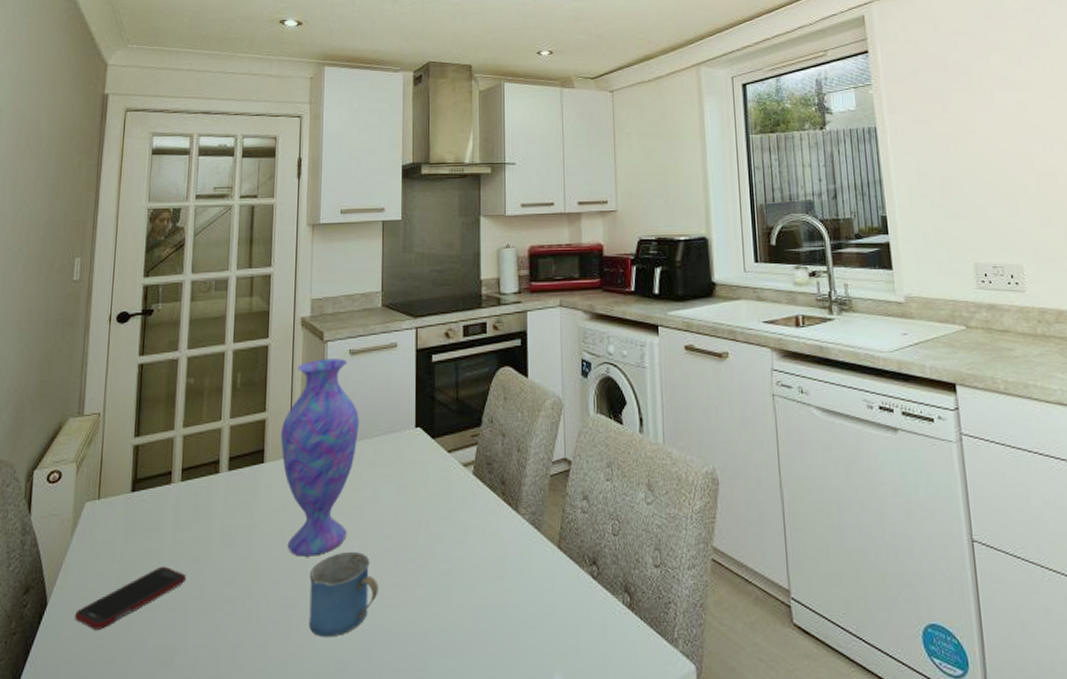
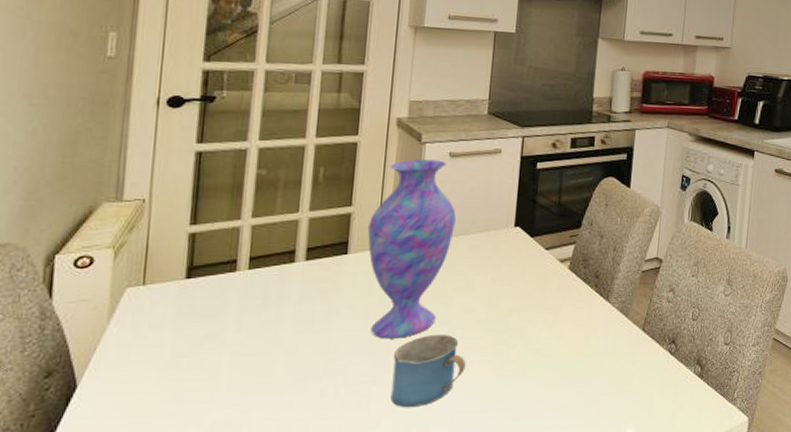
cell phone: present [74,566,186,630] -> none [112,348,252,409]

